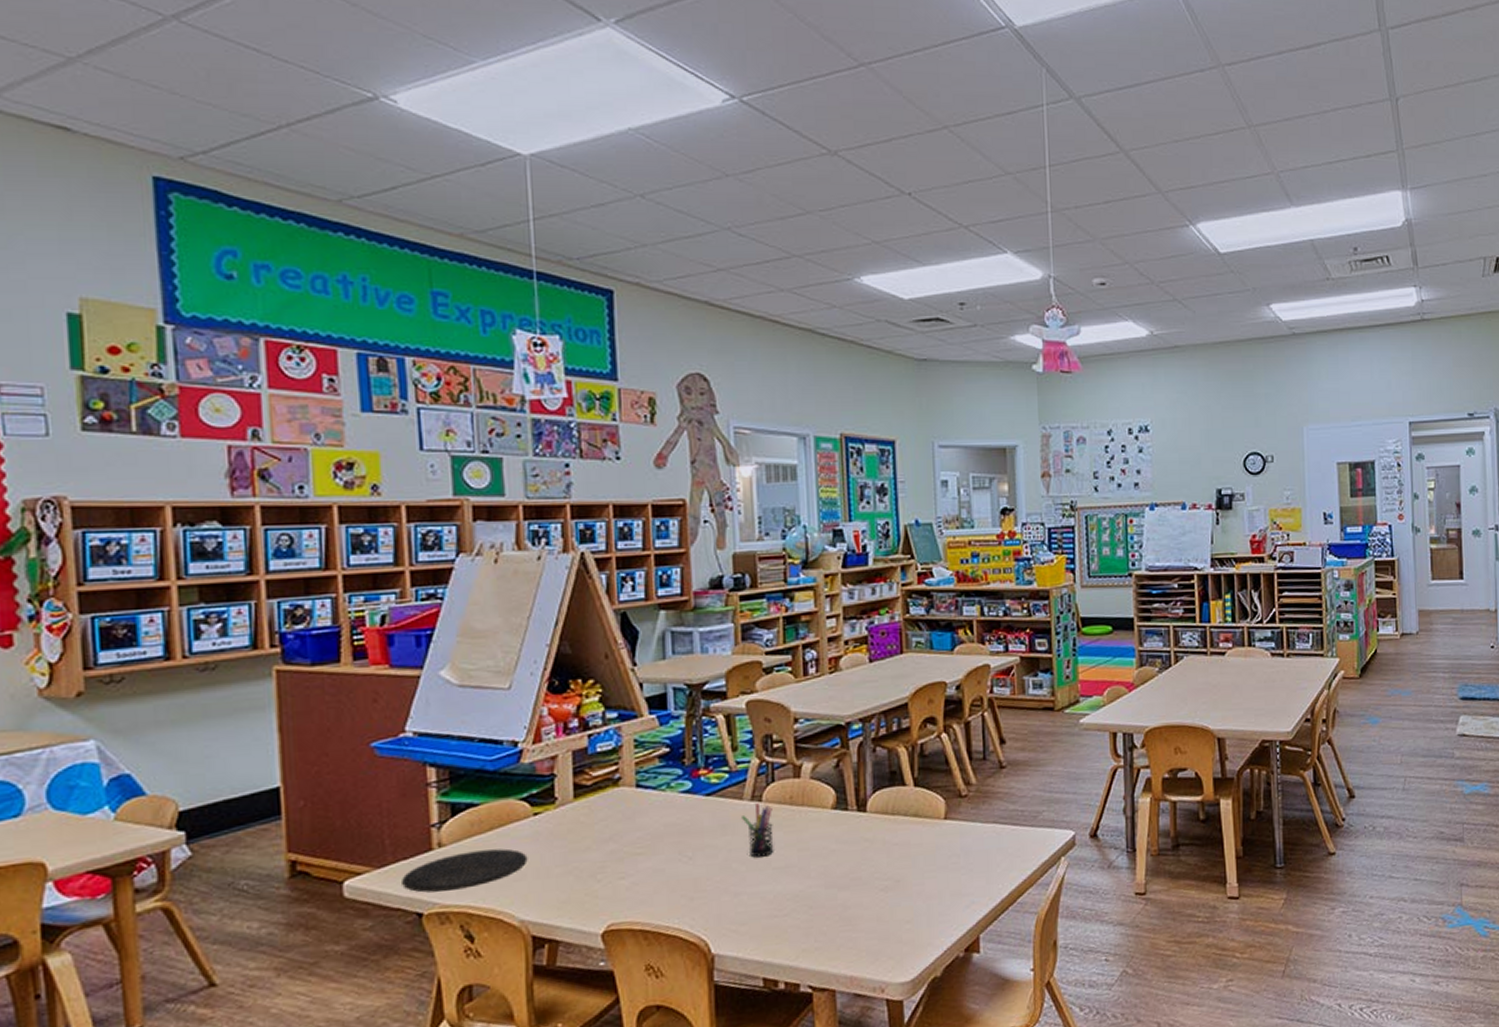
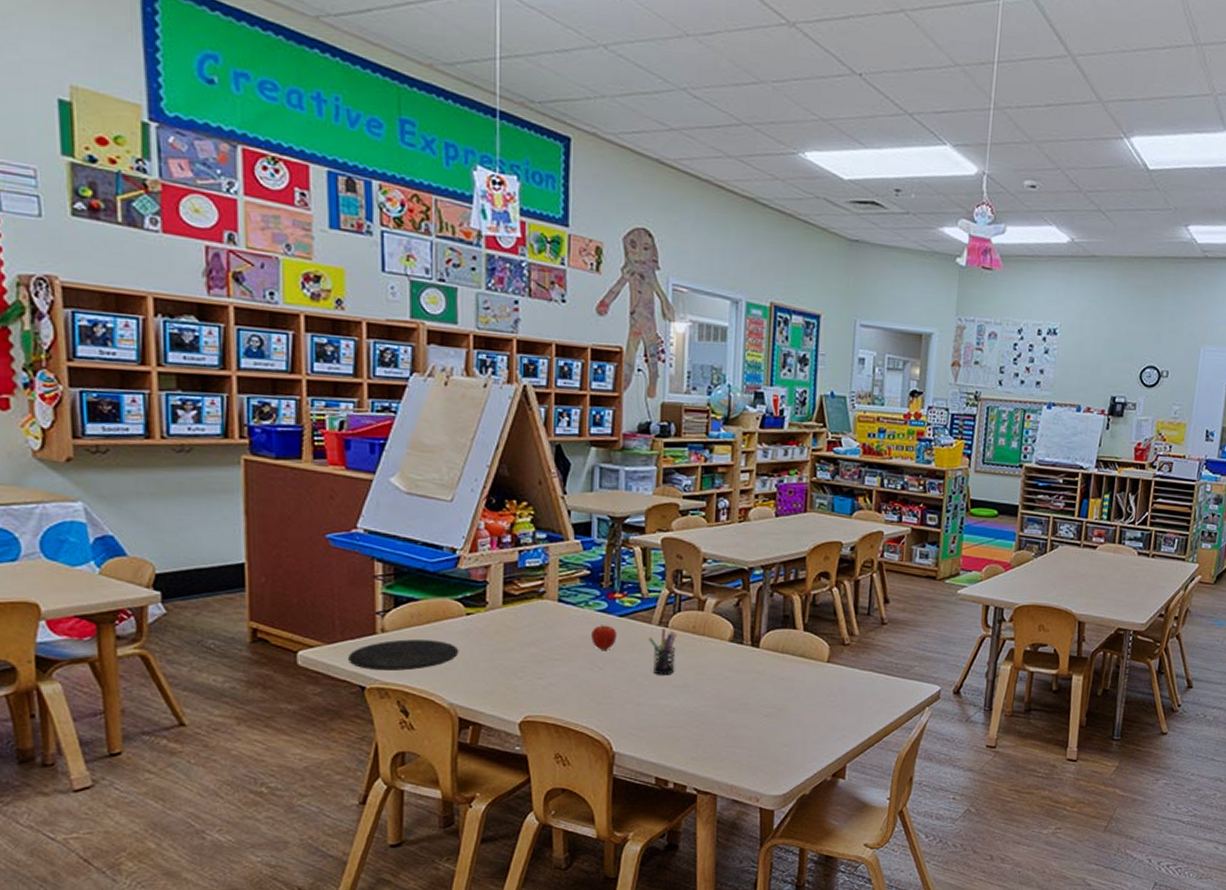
fruit: none [676,807,705,837] -> present [591,625,617,650]

